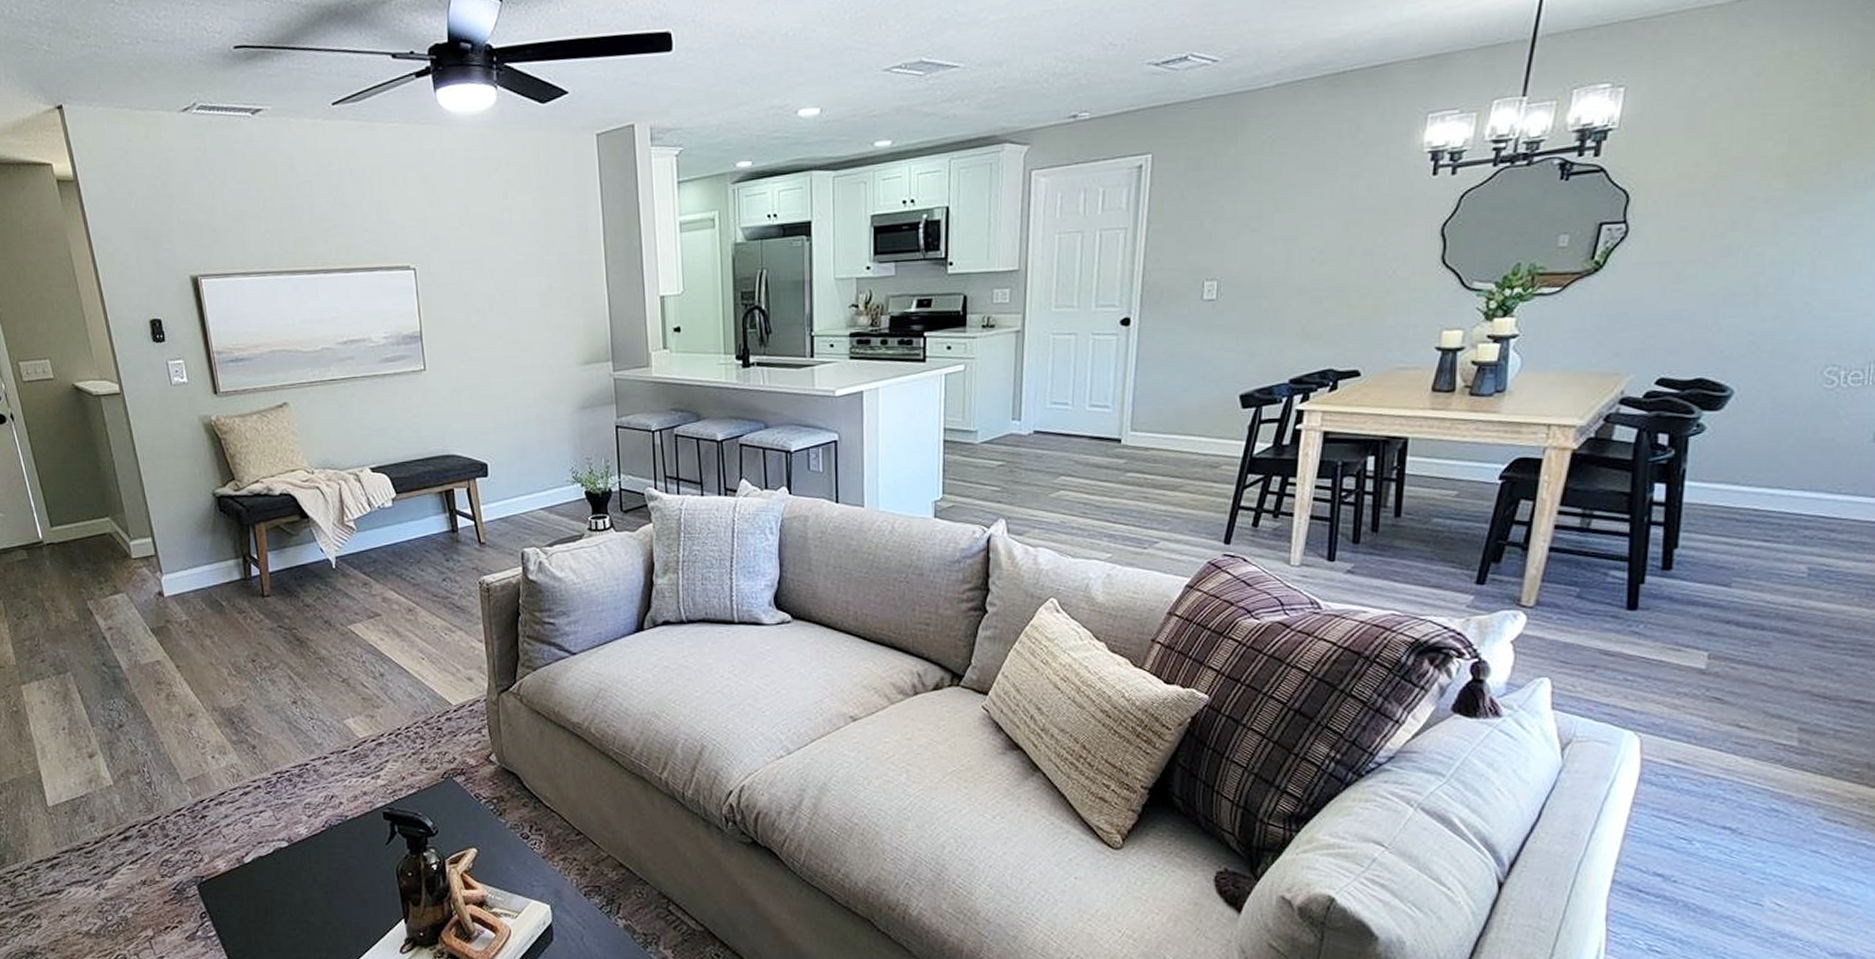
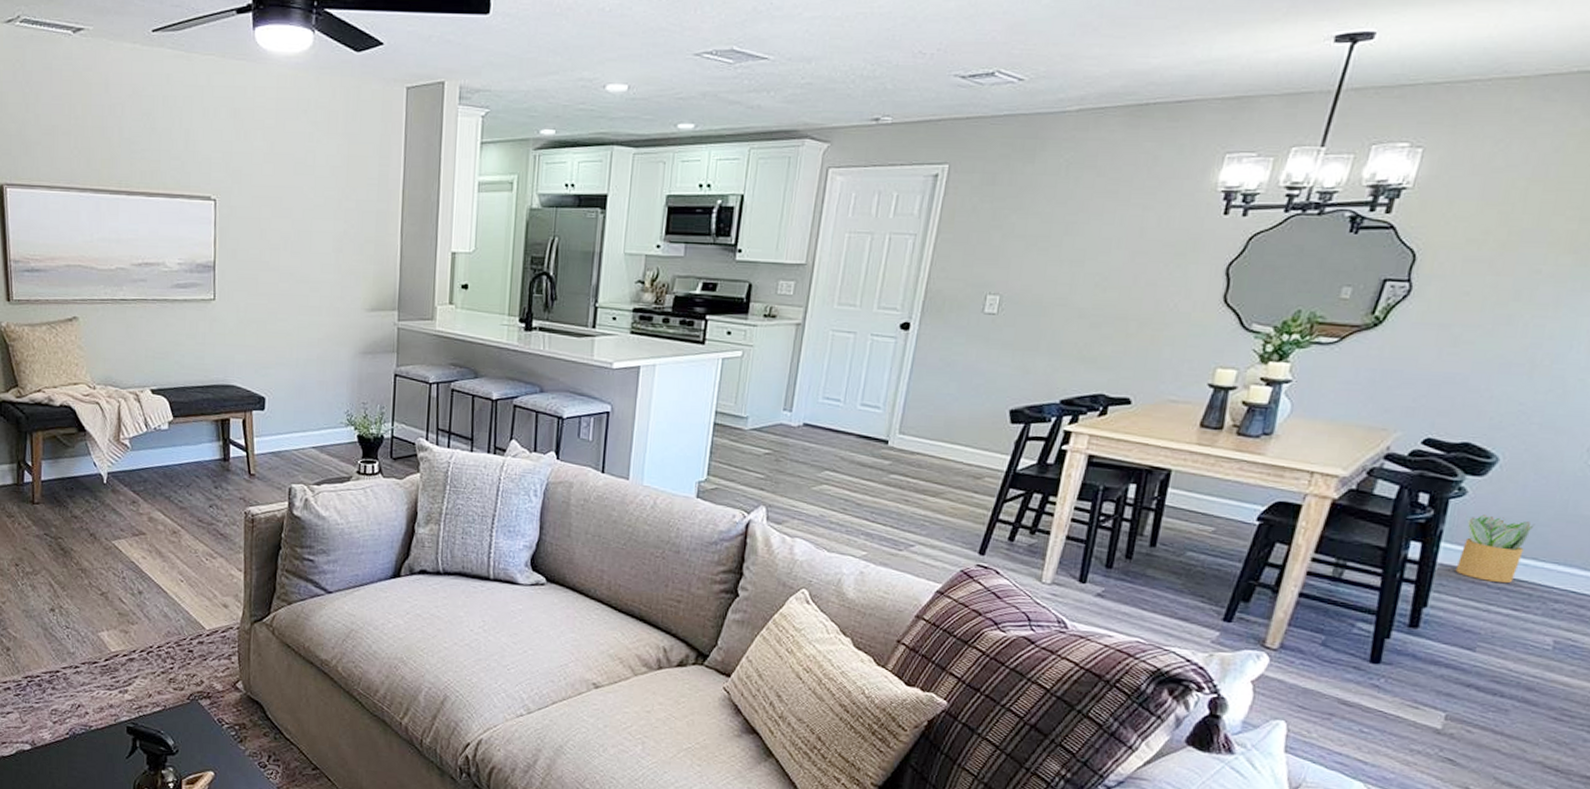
potted plant: none [1702,449,1777,516] -> present [1455,514,1535,584]

